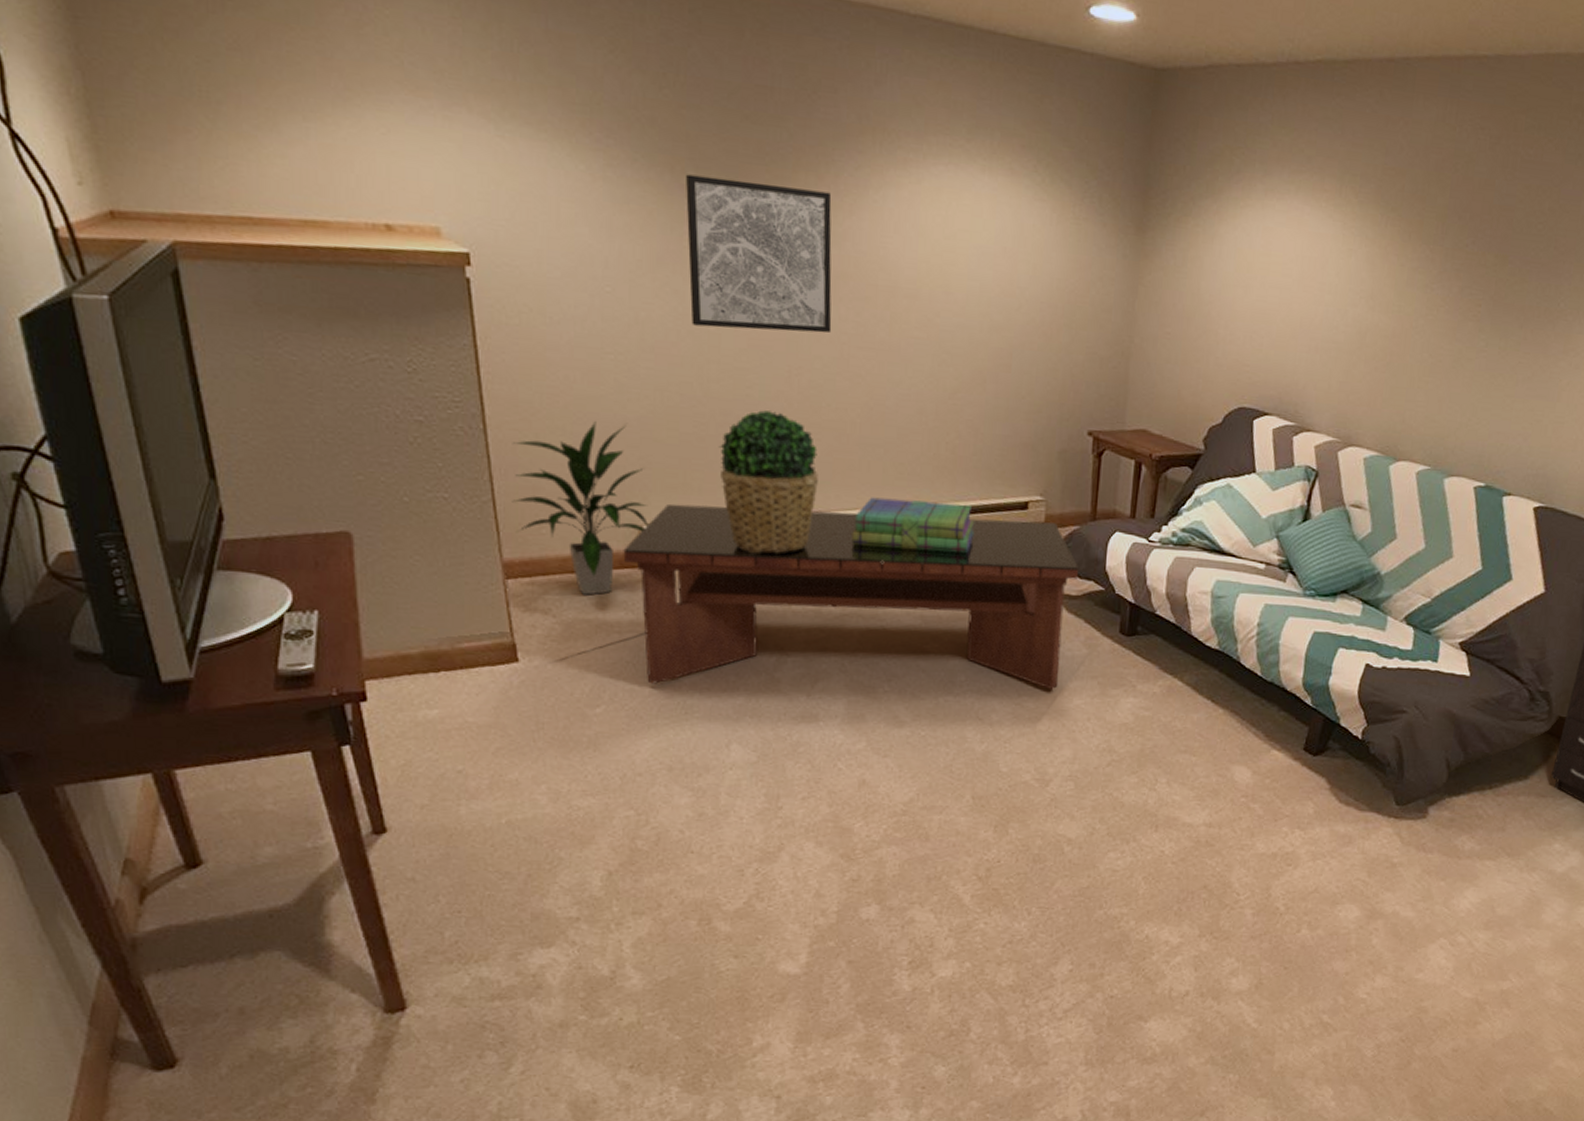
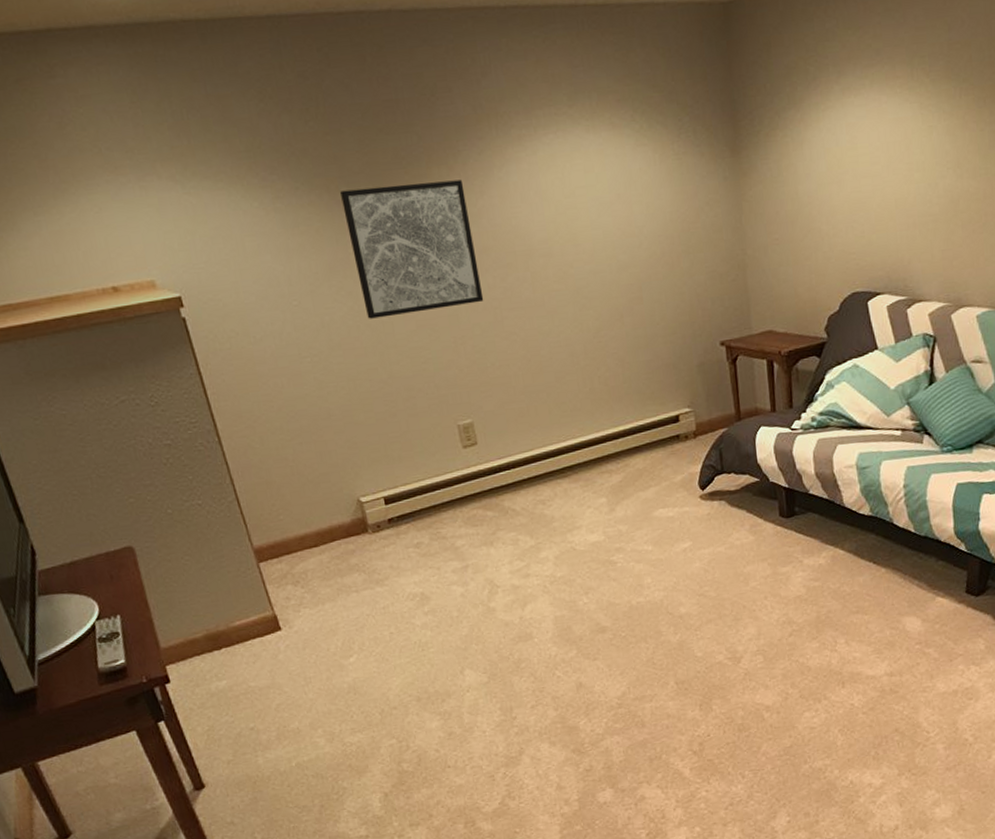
indoor plant: present [512,421,648,595] -> none [243,416,363,565]
coffee table: present [623,503,1079,690] -> none [347,429,734,630]
potted plant: present [718,410,818,554] -> none [408,379,498,505]
stack of books: present [851,497,975,554] -> none [532,427,637,482]

